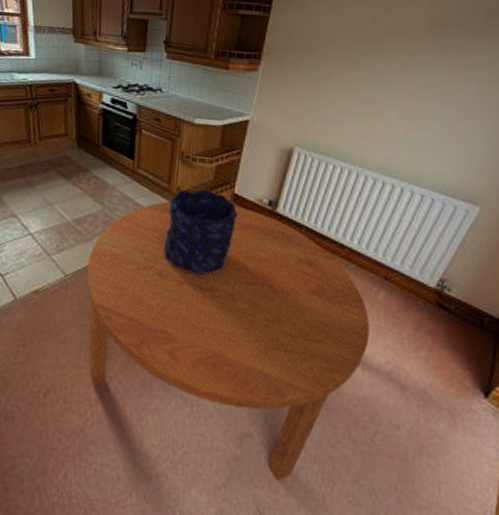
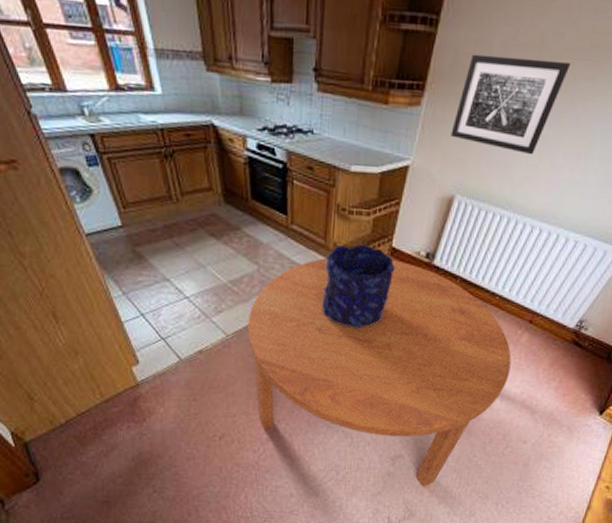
wall art: none [287,32,392,114] -> present [451,54,571,155]

